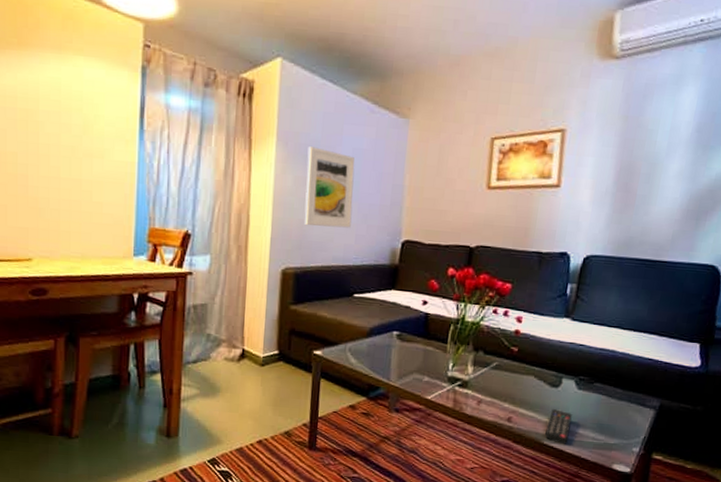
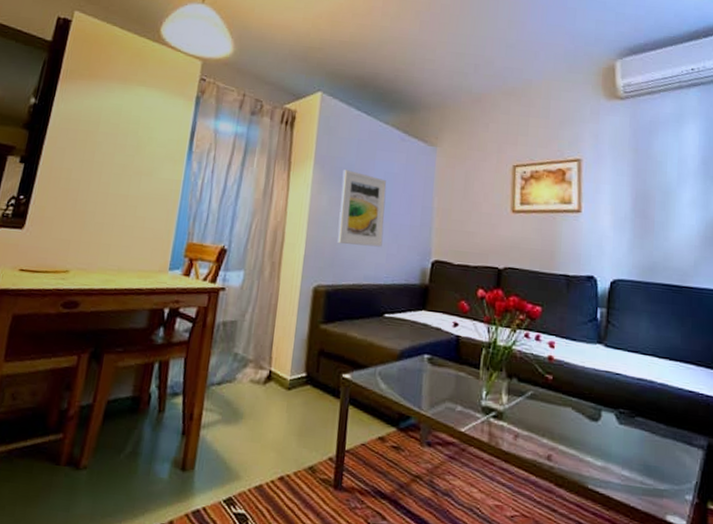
remote control: present [545,409,572,445] -> none [589,446,616,490]

